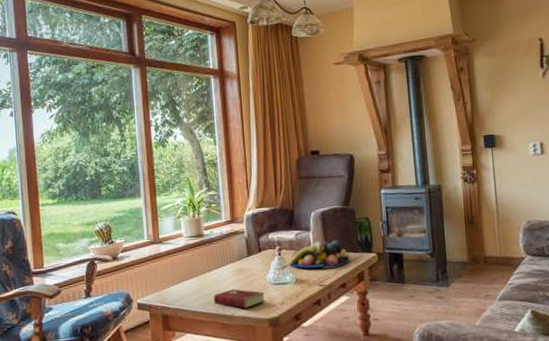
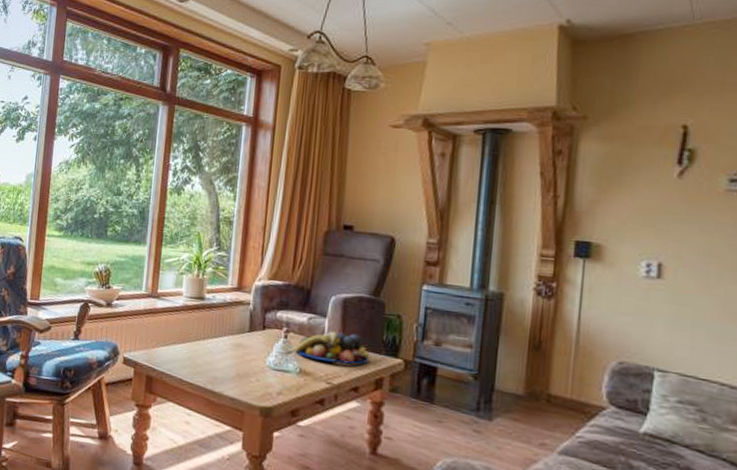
hardcover book: present [213,288,265,308] -> none [203,364,261,390]

